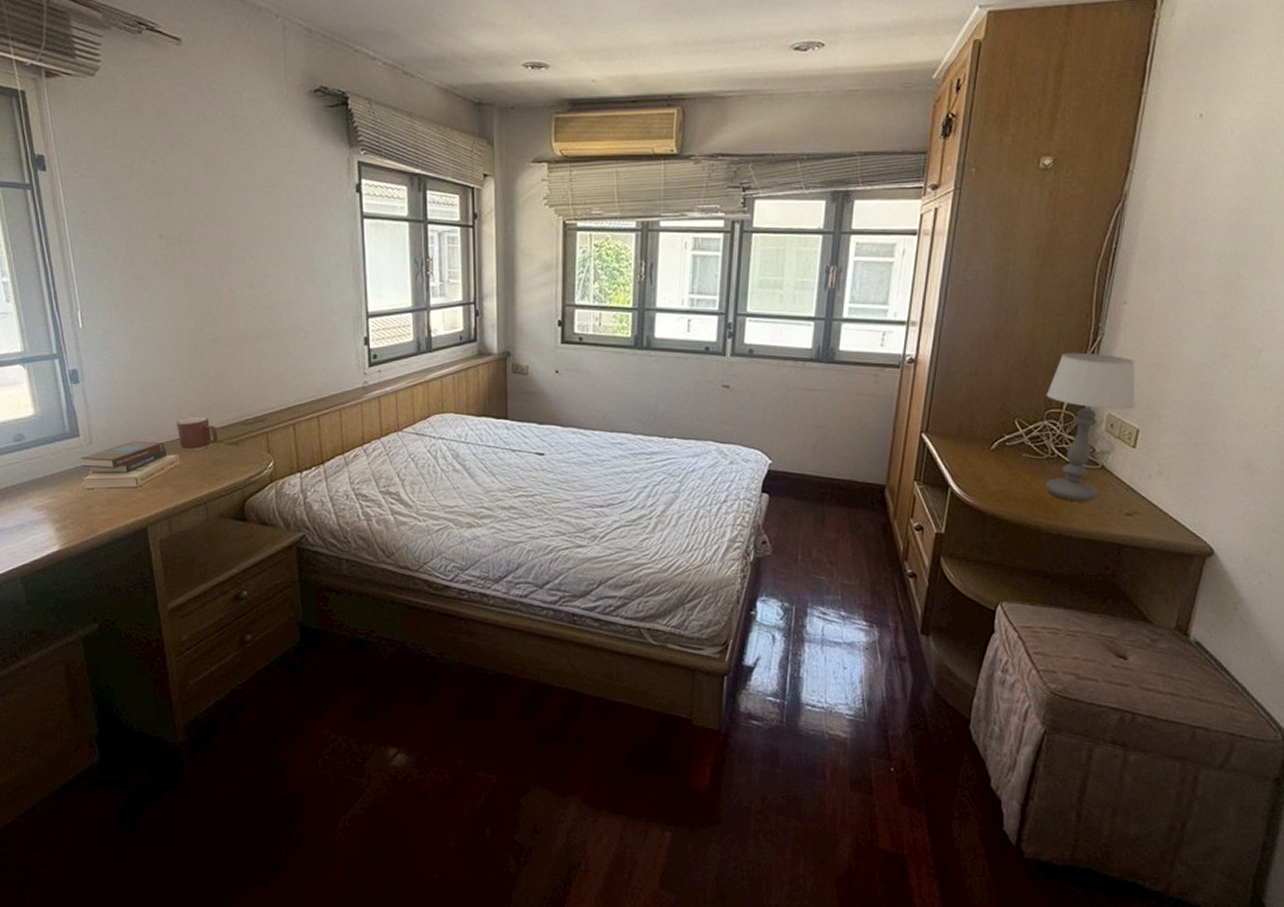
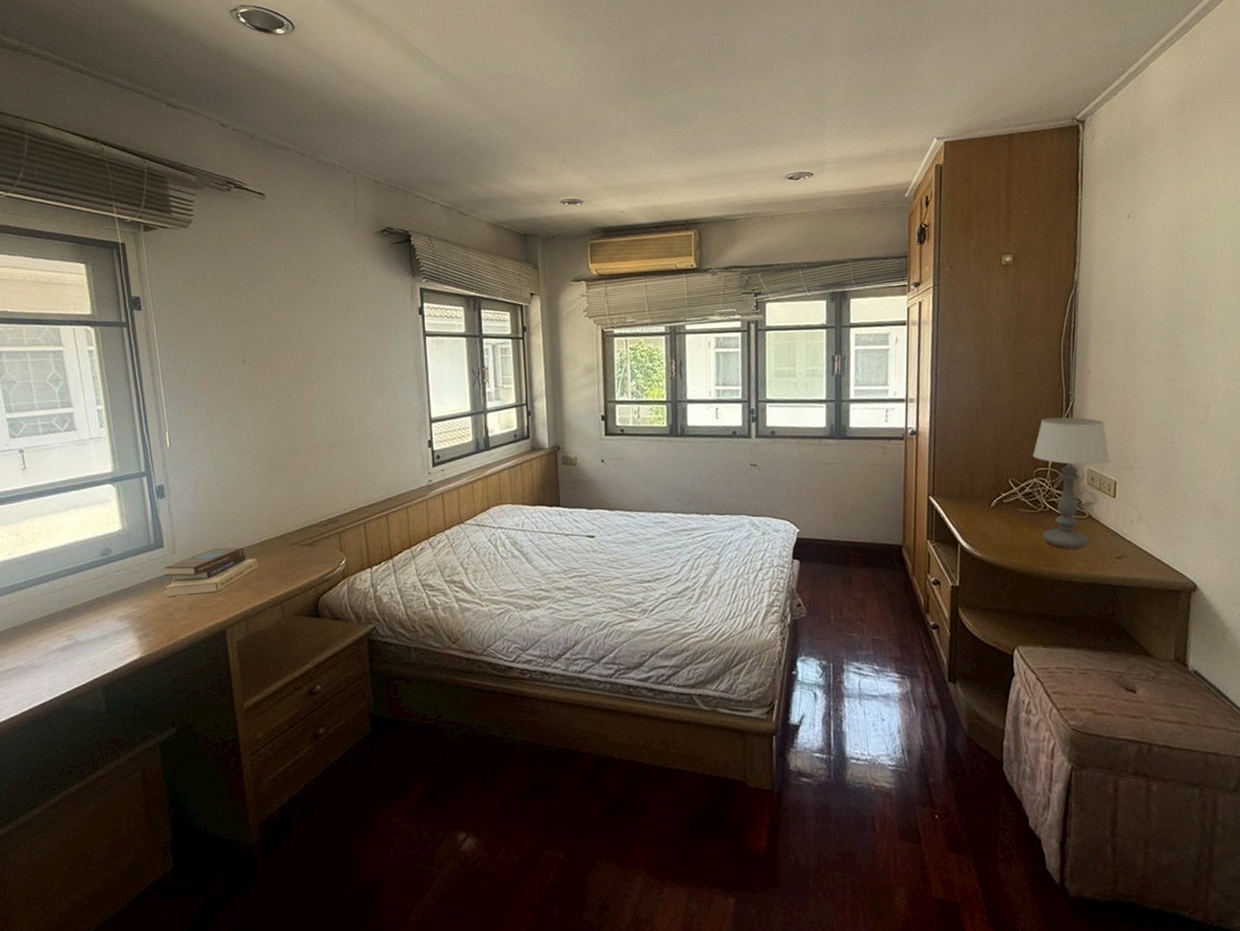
mug: present [175,416,218,450] -> none [254,521,294,554]

